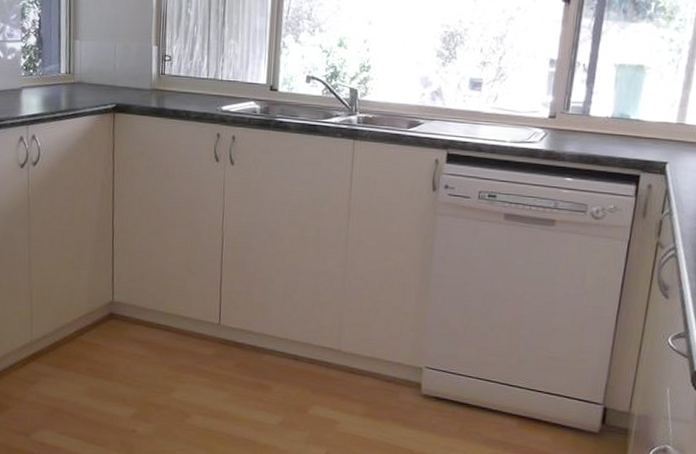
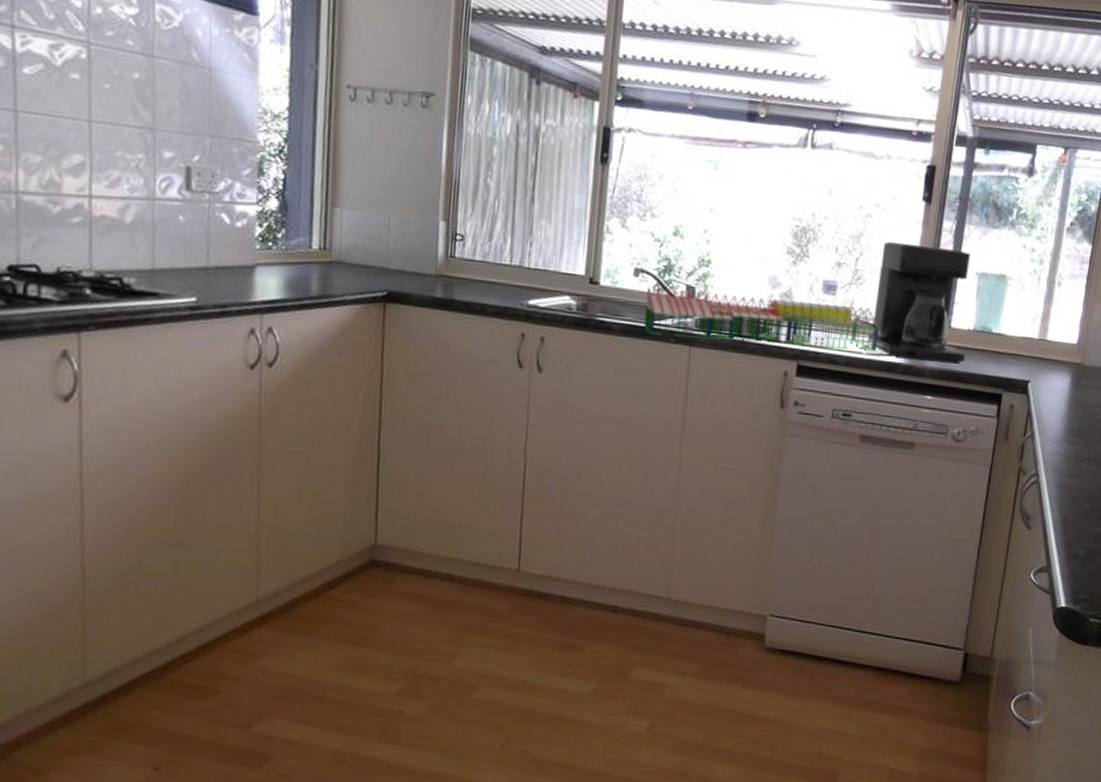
dish rack: none [315,91,521,140] -> present [643,286,879,352]
coffee maker: none [511,40,609,147] -> present [868,241,970,363]

